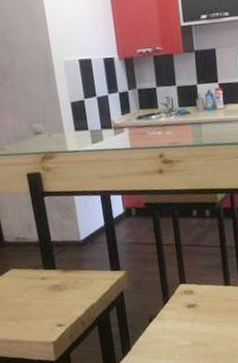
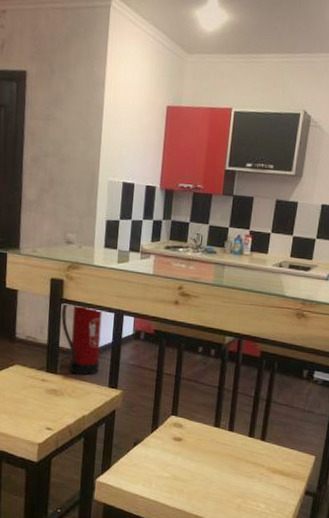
fire extinguisher: none [45,194,98,265] -> present [61,302,103,375]

